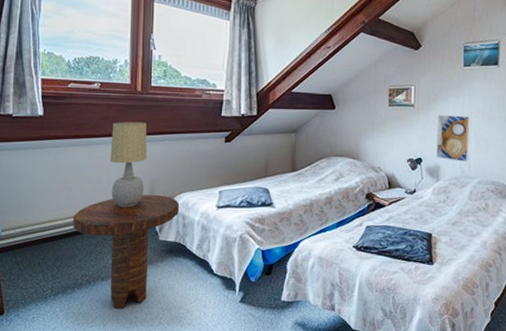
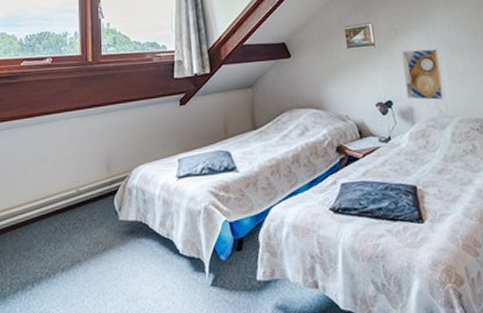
side table: present [73,195,180,309] -> none [30,170,139,304]
table lamp: present [110,121,147,208] -> none [64,93,101,188]

